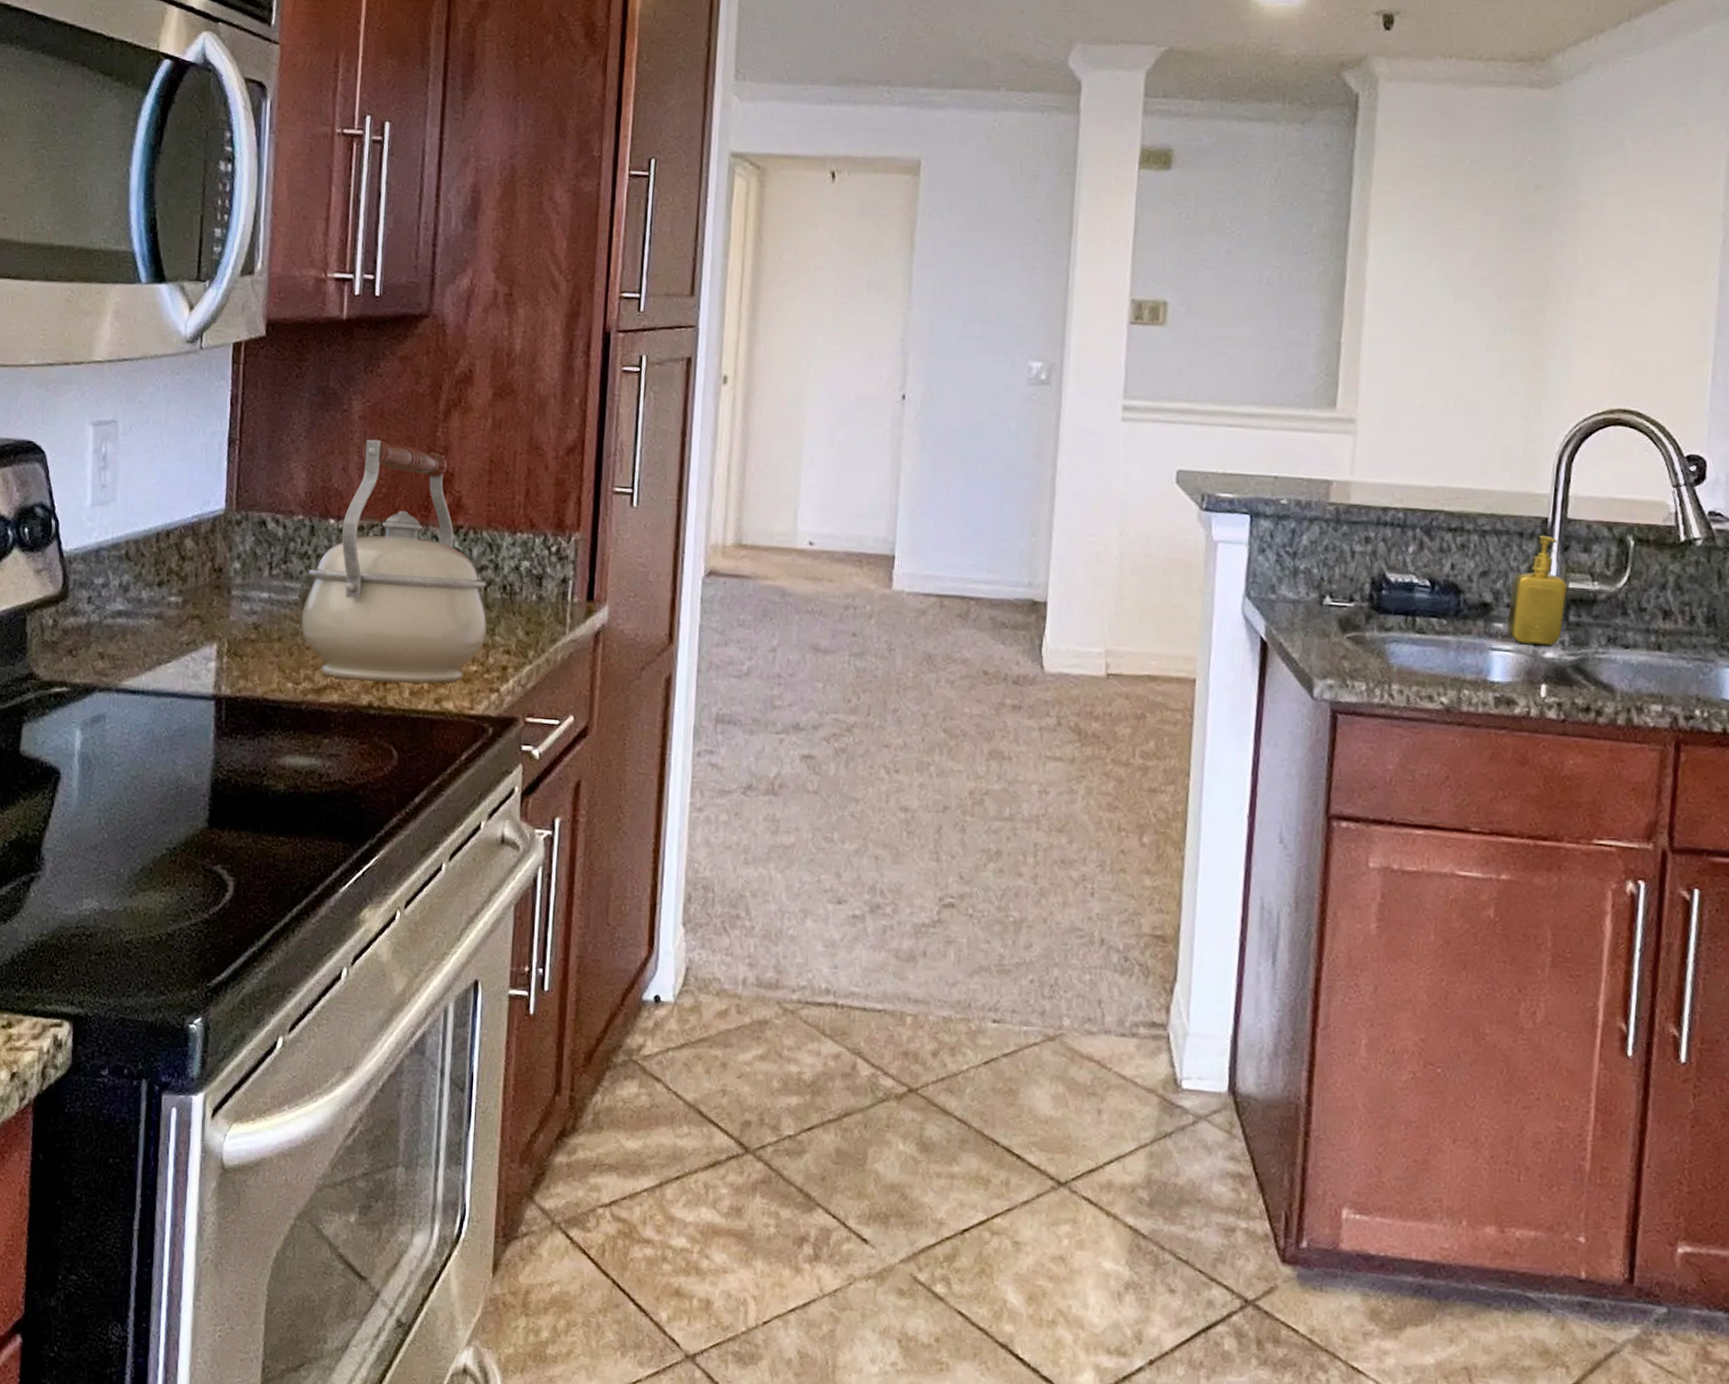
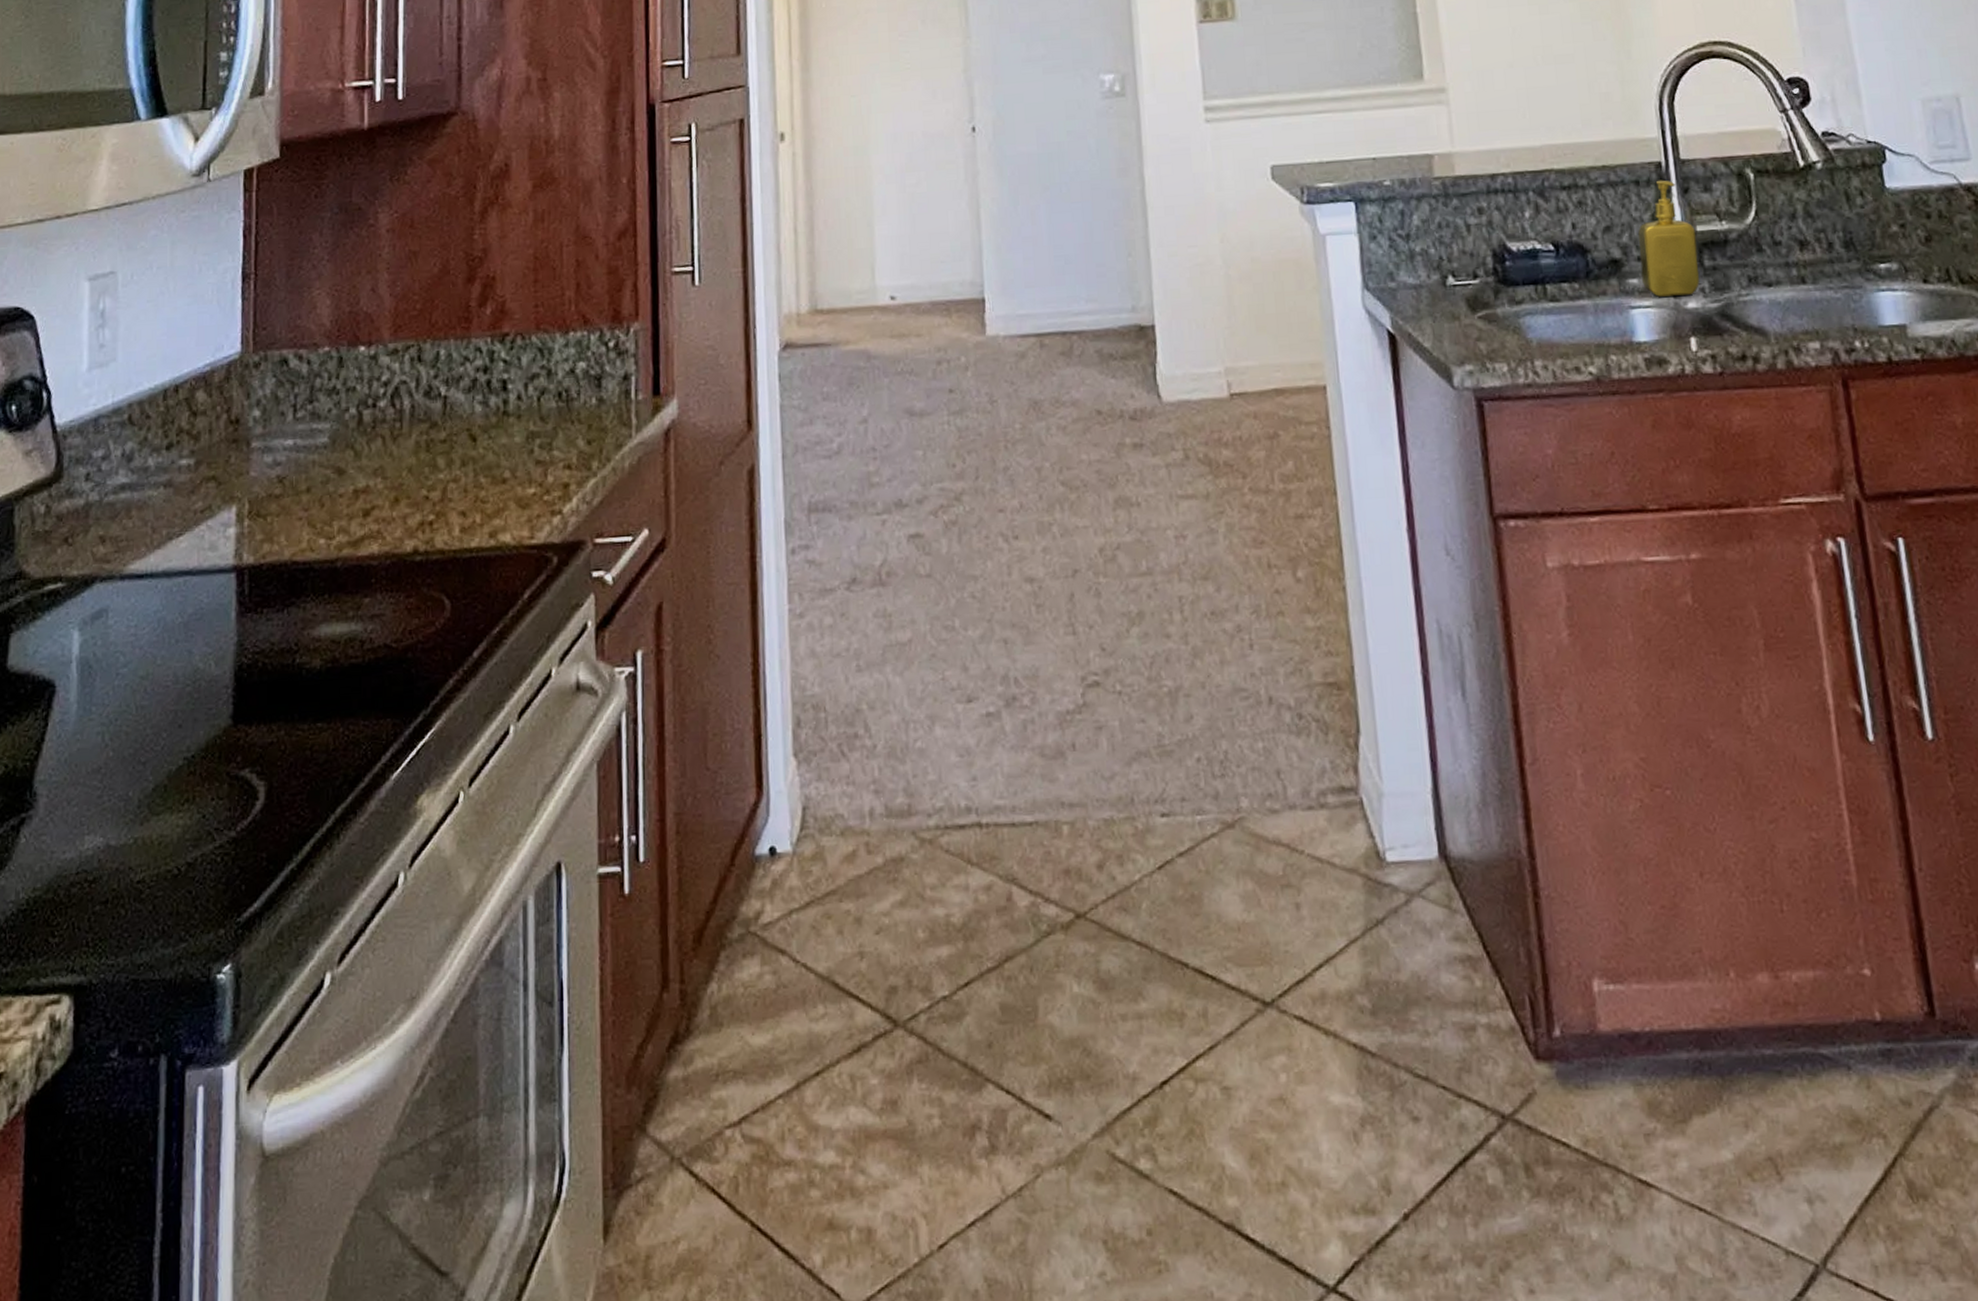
kettle: present [301,438,488,684] -> none [332,250,544,526]

